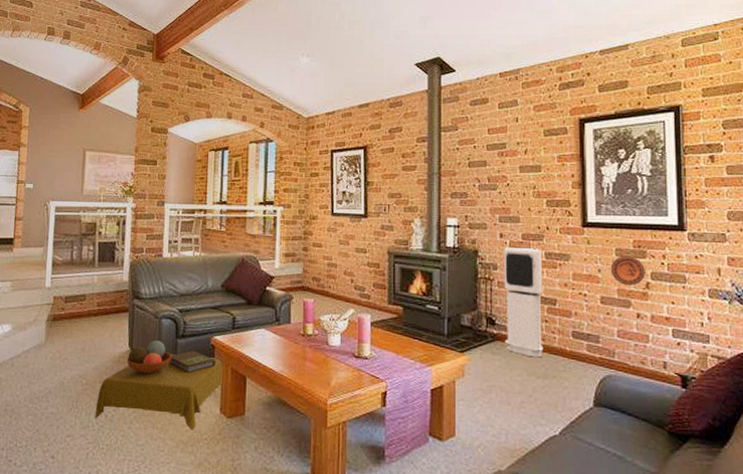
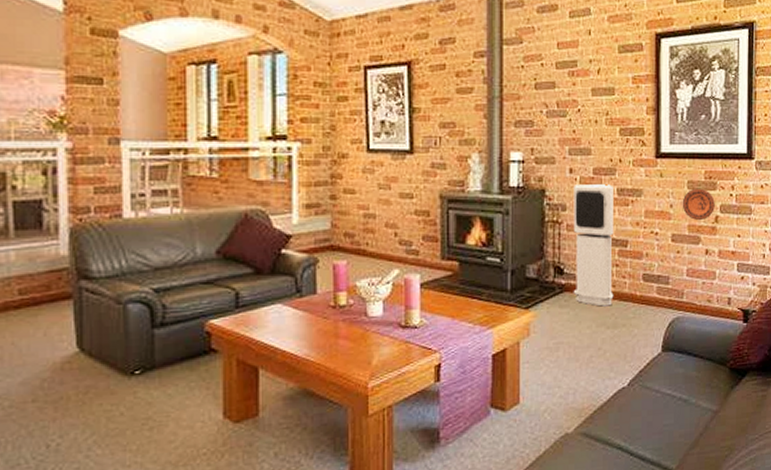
side table: present [94,340,223,431] -> none [28,334,226,452]

